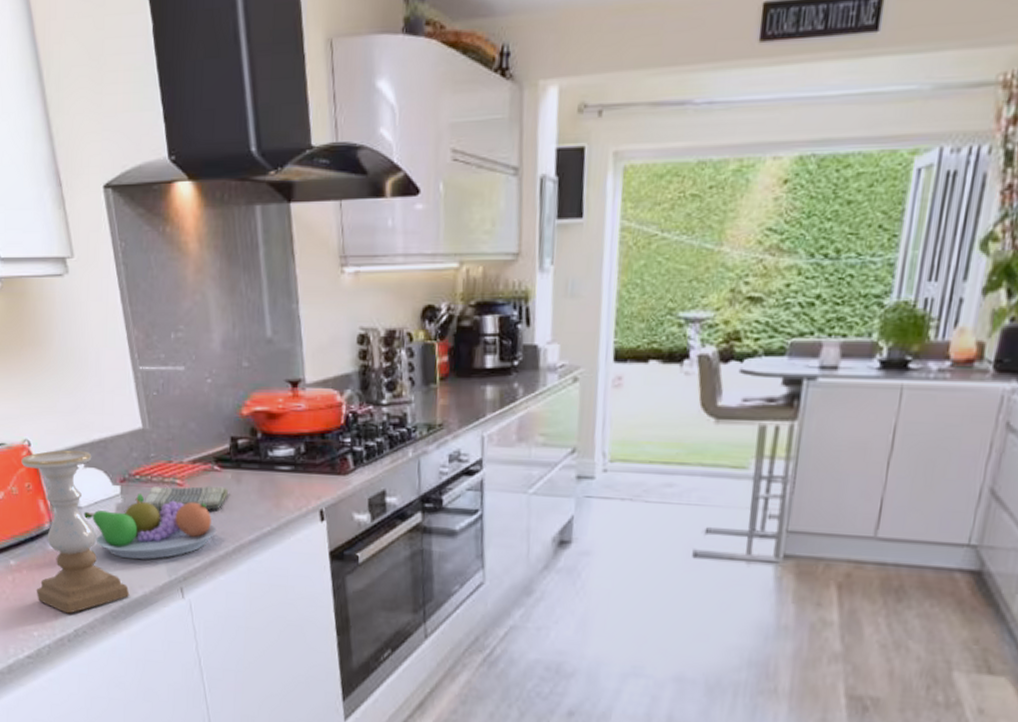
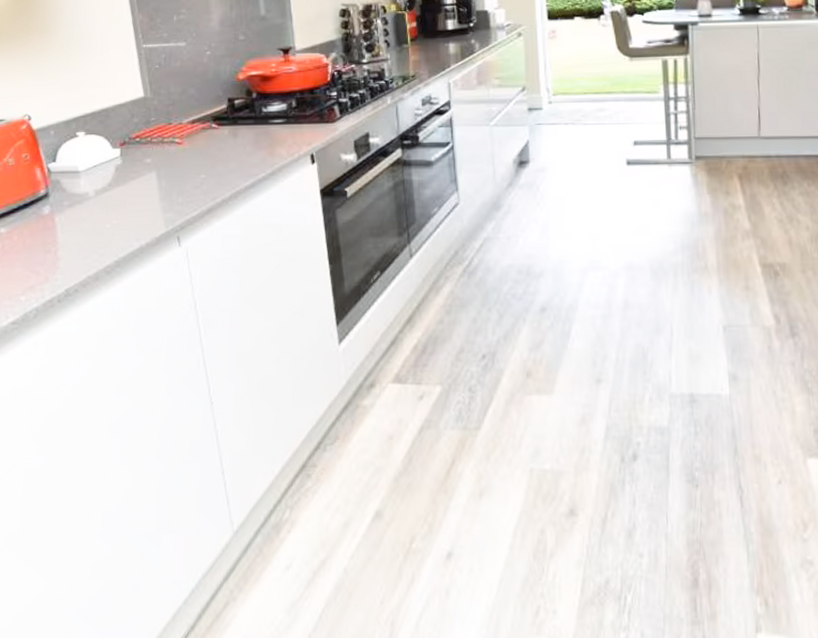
candle holder: present [21,450,130,614] -> none [20,120,126,274]
fruit bowl: present [83,492,217,560] -> none [81,153,214,215]
dish towel: present [144,485,228,513] -> none [143,141,225,170]

